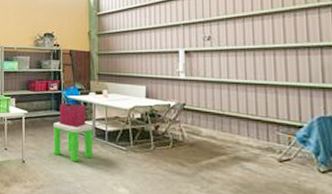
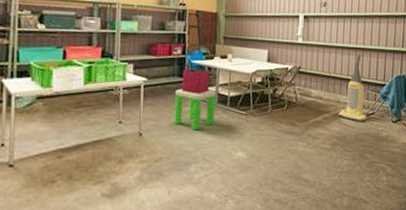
vacuum cleaner: none [239,90,281,169] -> present [338,54,368,122]

